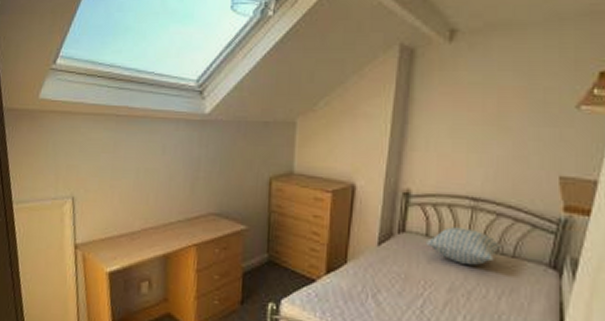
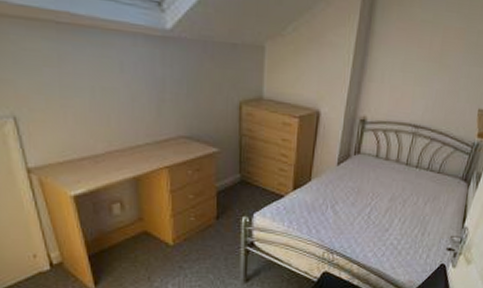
pillow: present [425,227,502,265] -> none [375,149,432,180]

